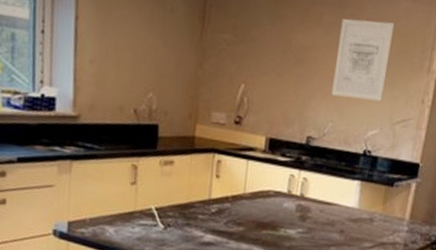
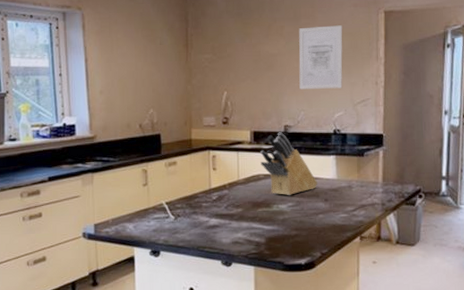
knife block: none [273,143,335,221] -> present [260,132,317,196]

